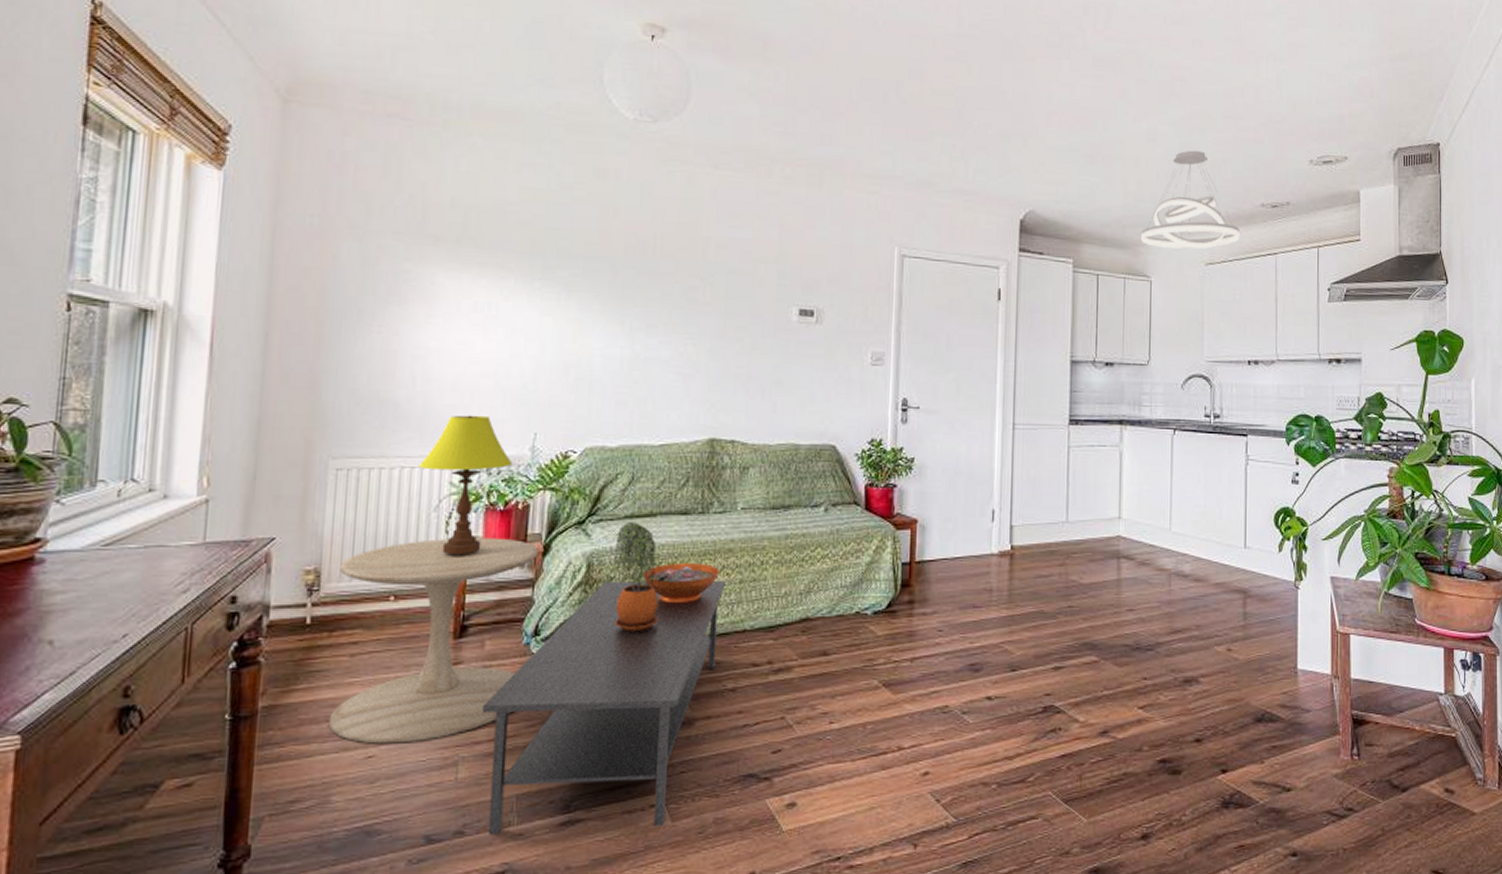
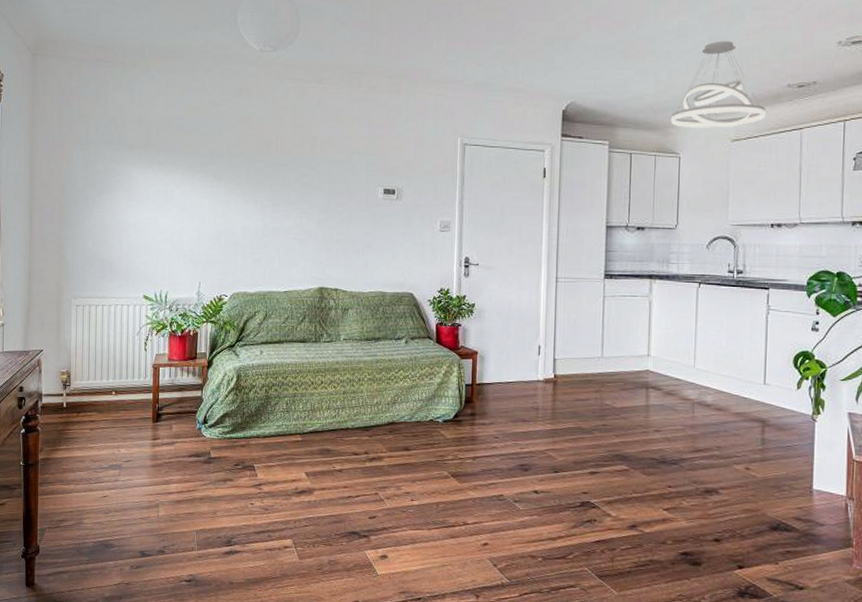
side table: present [328,537,538,744] -> none [80,354,204,490]
table lamp: present [419,415,513,554] -> none [127,269,186,365]
coffee table: present [483,581,726,836] -> none [173,388,333,562]
potted plant: present [612,521,659,632] -> none [254,346,287,425]
decorative bowl: present [643,563,720,602] -> none [275,377,329,406]

